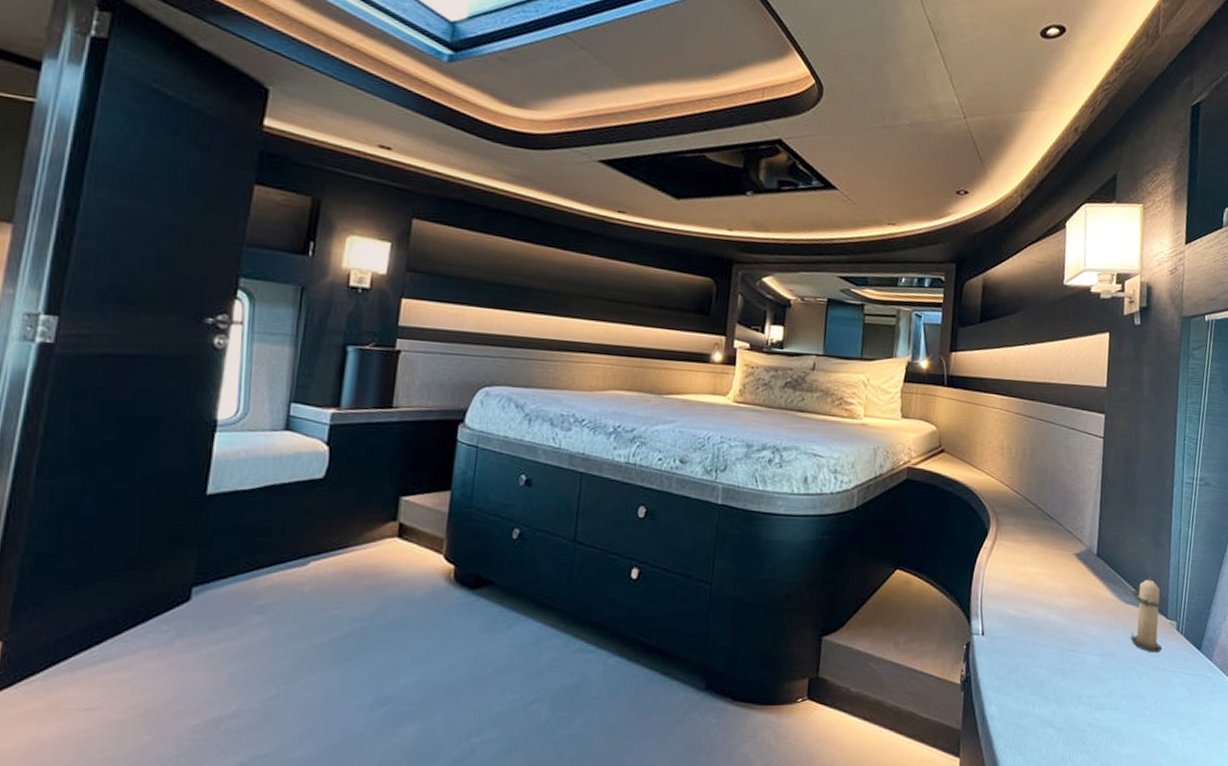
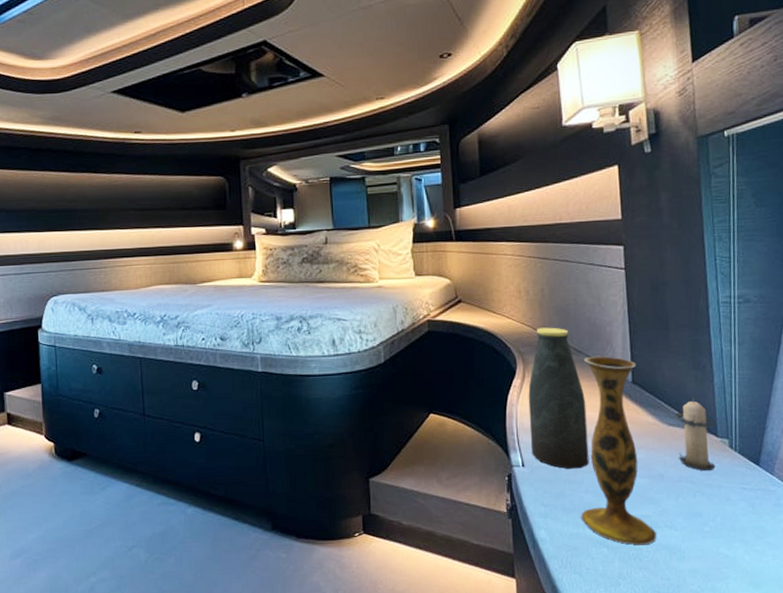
bottle: none [993,488,1052,642] -> present [528,327,589,469]
vase: none [1032,524,1103,727] -> present [581,356,657,546]

